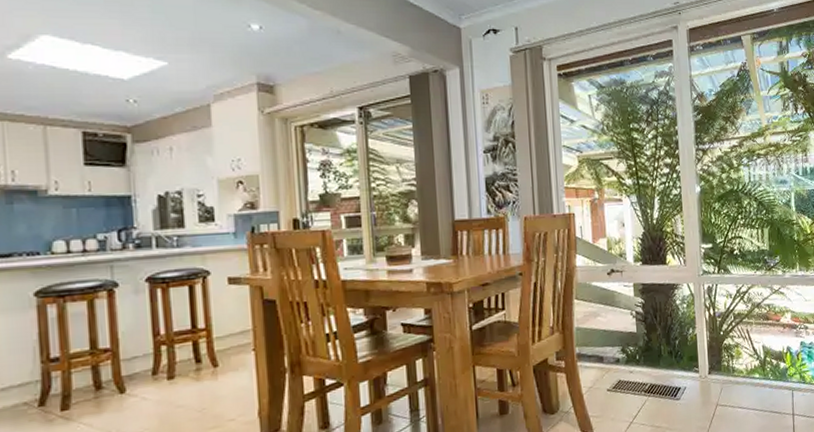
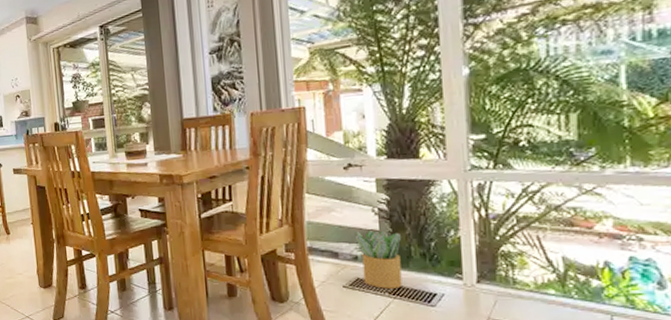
potted plant: none [618,332,655,388] -> present [356,229,402,289]

